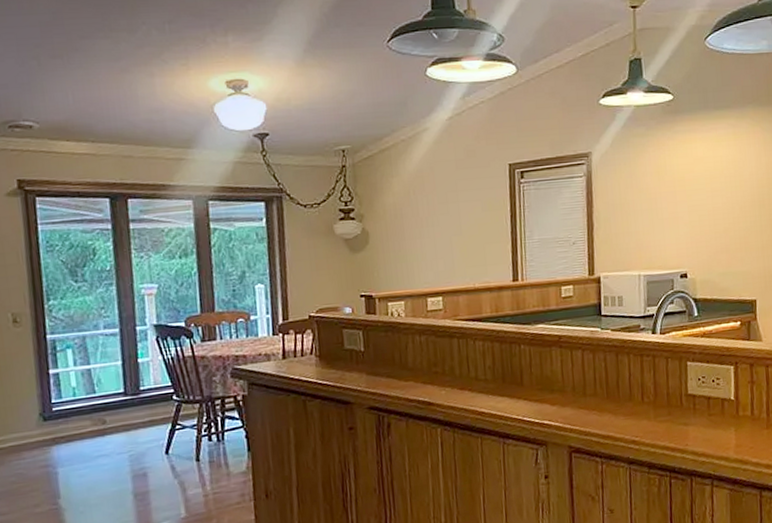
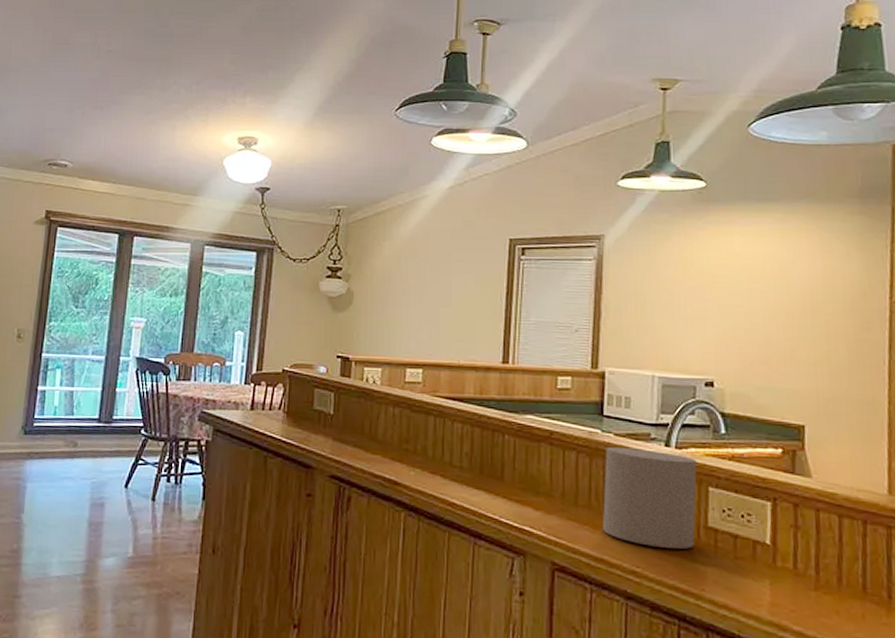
candle: none [605,338,679,419] -> present [603,446,697,549]

